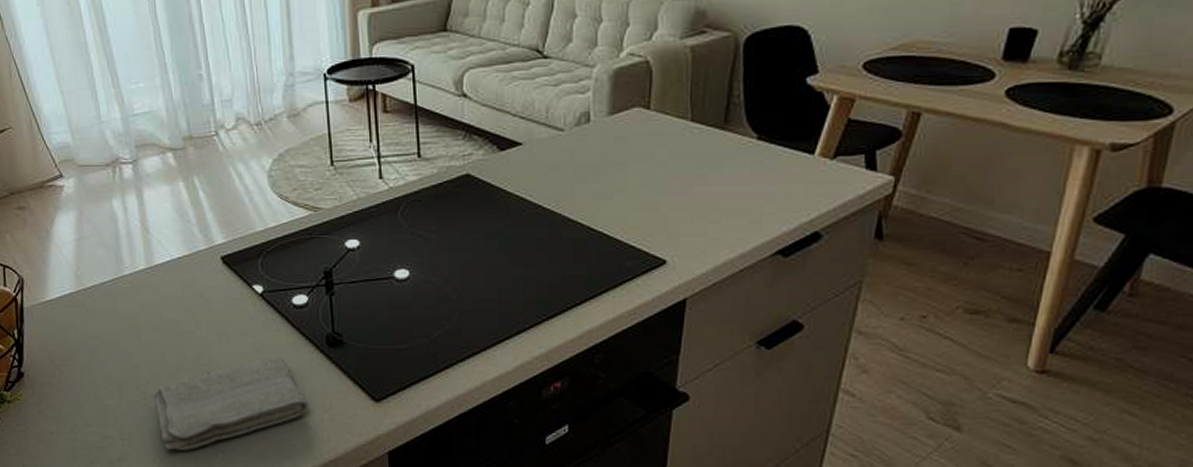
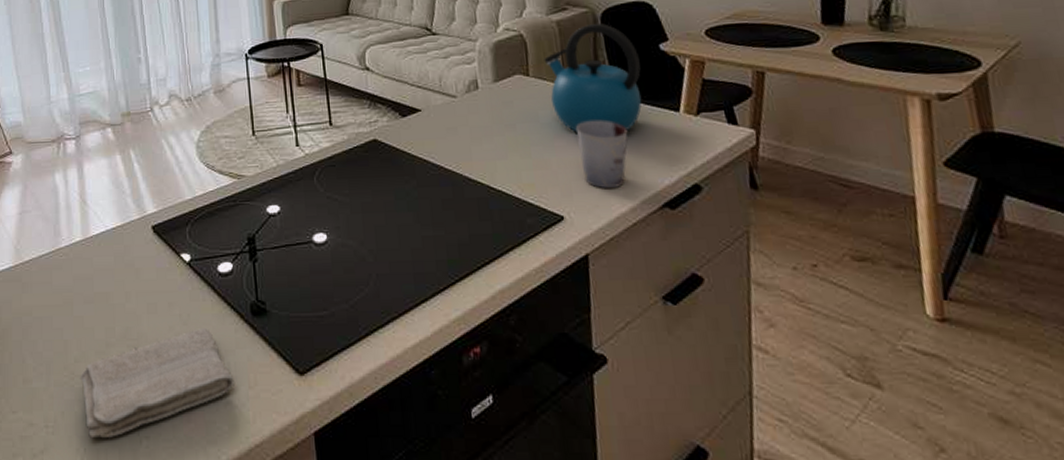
kettle: none [670,50,780,174] -> present [544,23,642,133]
cup: none [694,160,752,233] -> present [576,120,628,188]

